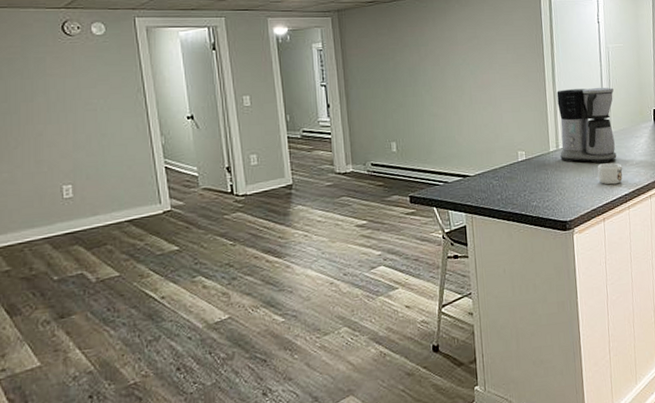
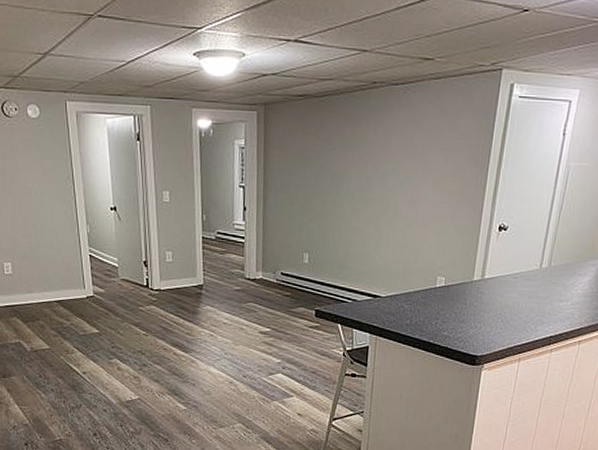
coffee maker: present [556,87,617,164] -> none [484,212,564,300]
mug: present [597,163,623,185] -> none [522,300,554,325]

